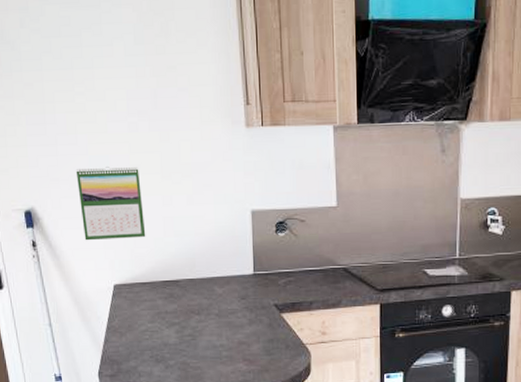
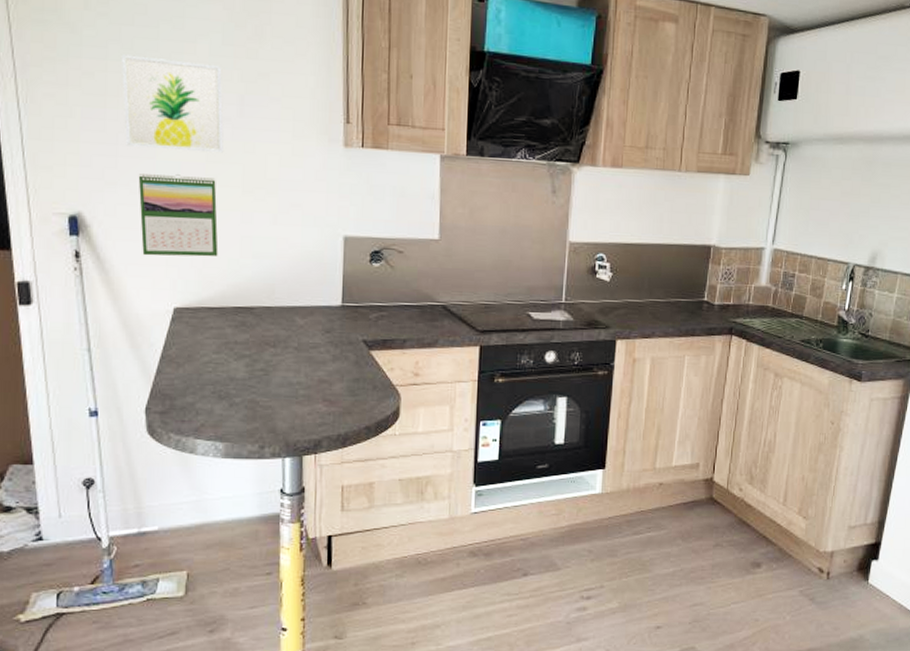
wall art: none [53,63,143,146] -> present [121,54,224,154]

